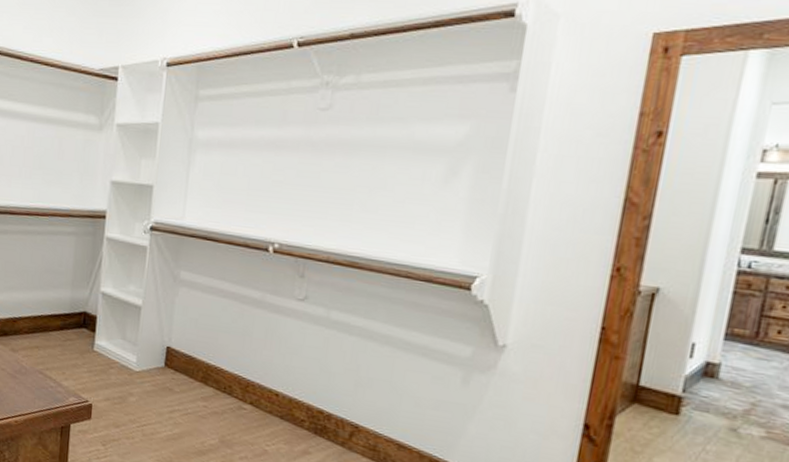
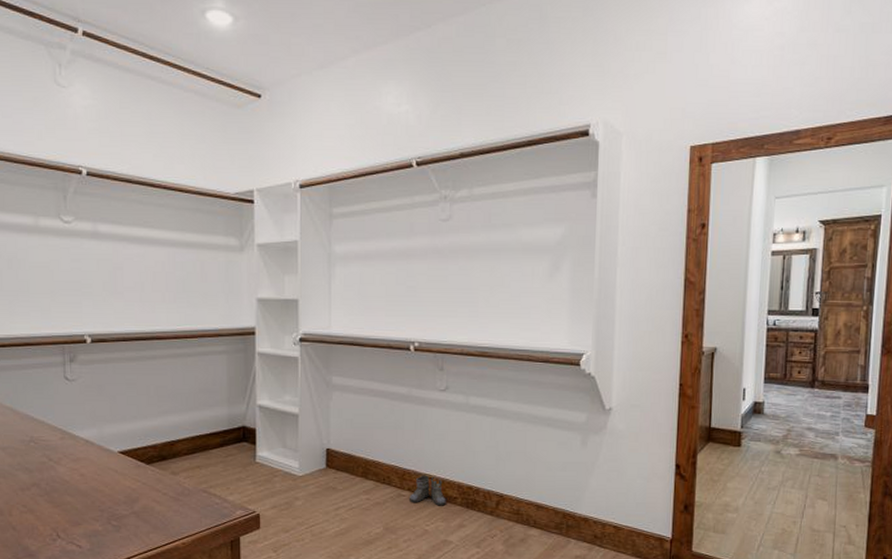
boots: none [250,389,294,427] -> present [410,475,448,506]

